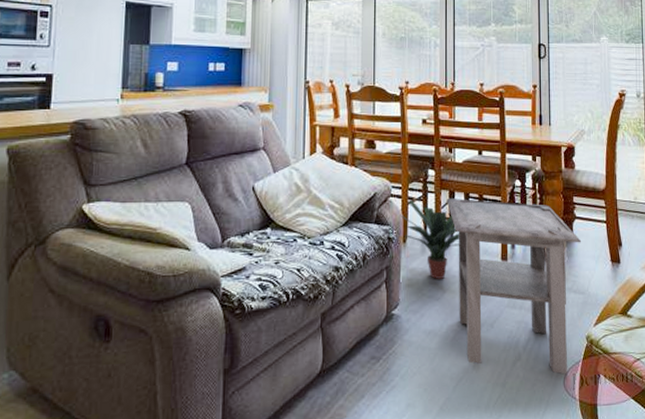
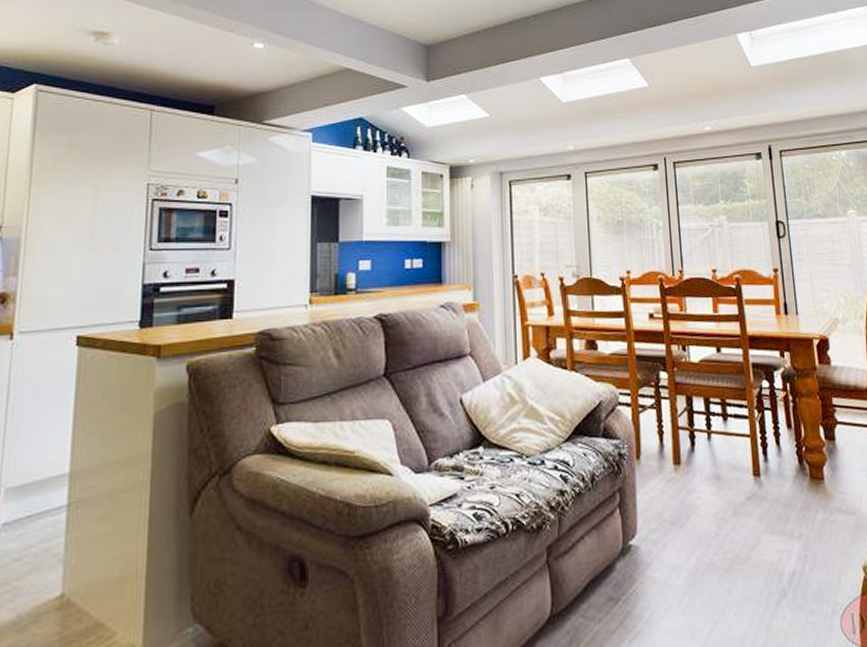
potted plant: present [400,201,459,279] -> none [631,409,702,502]
side table: present [446,198,582,374] -> none [683,404,847,615]

